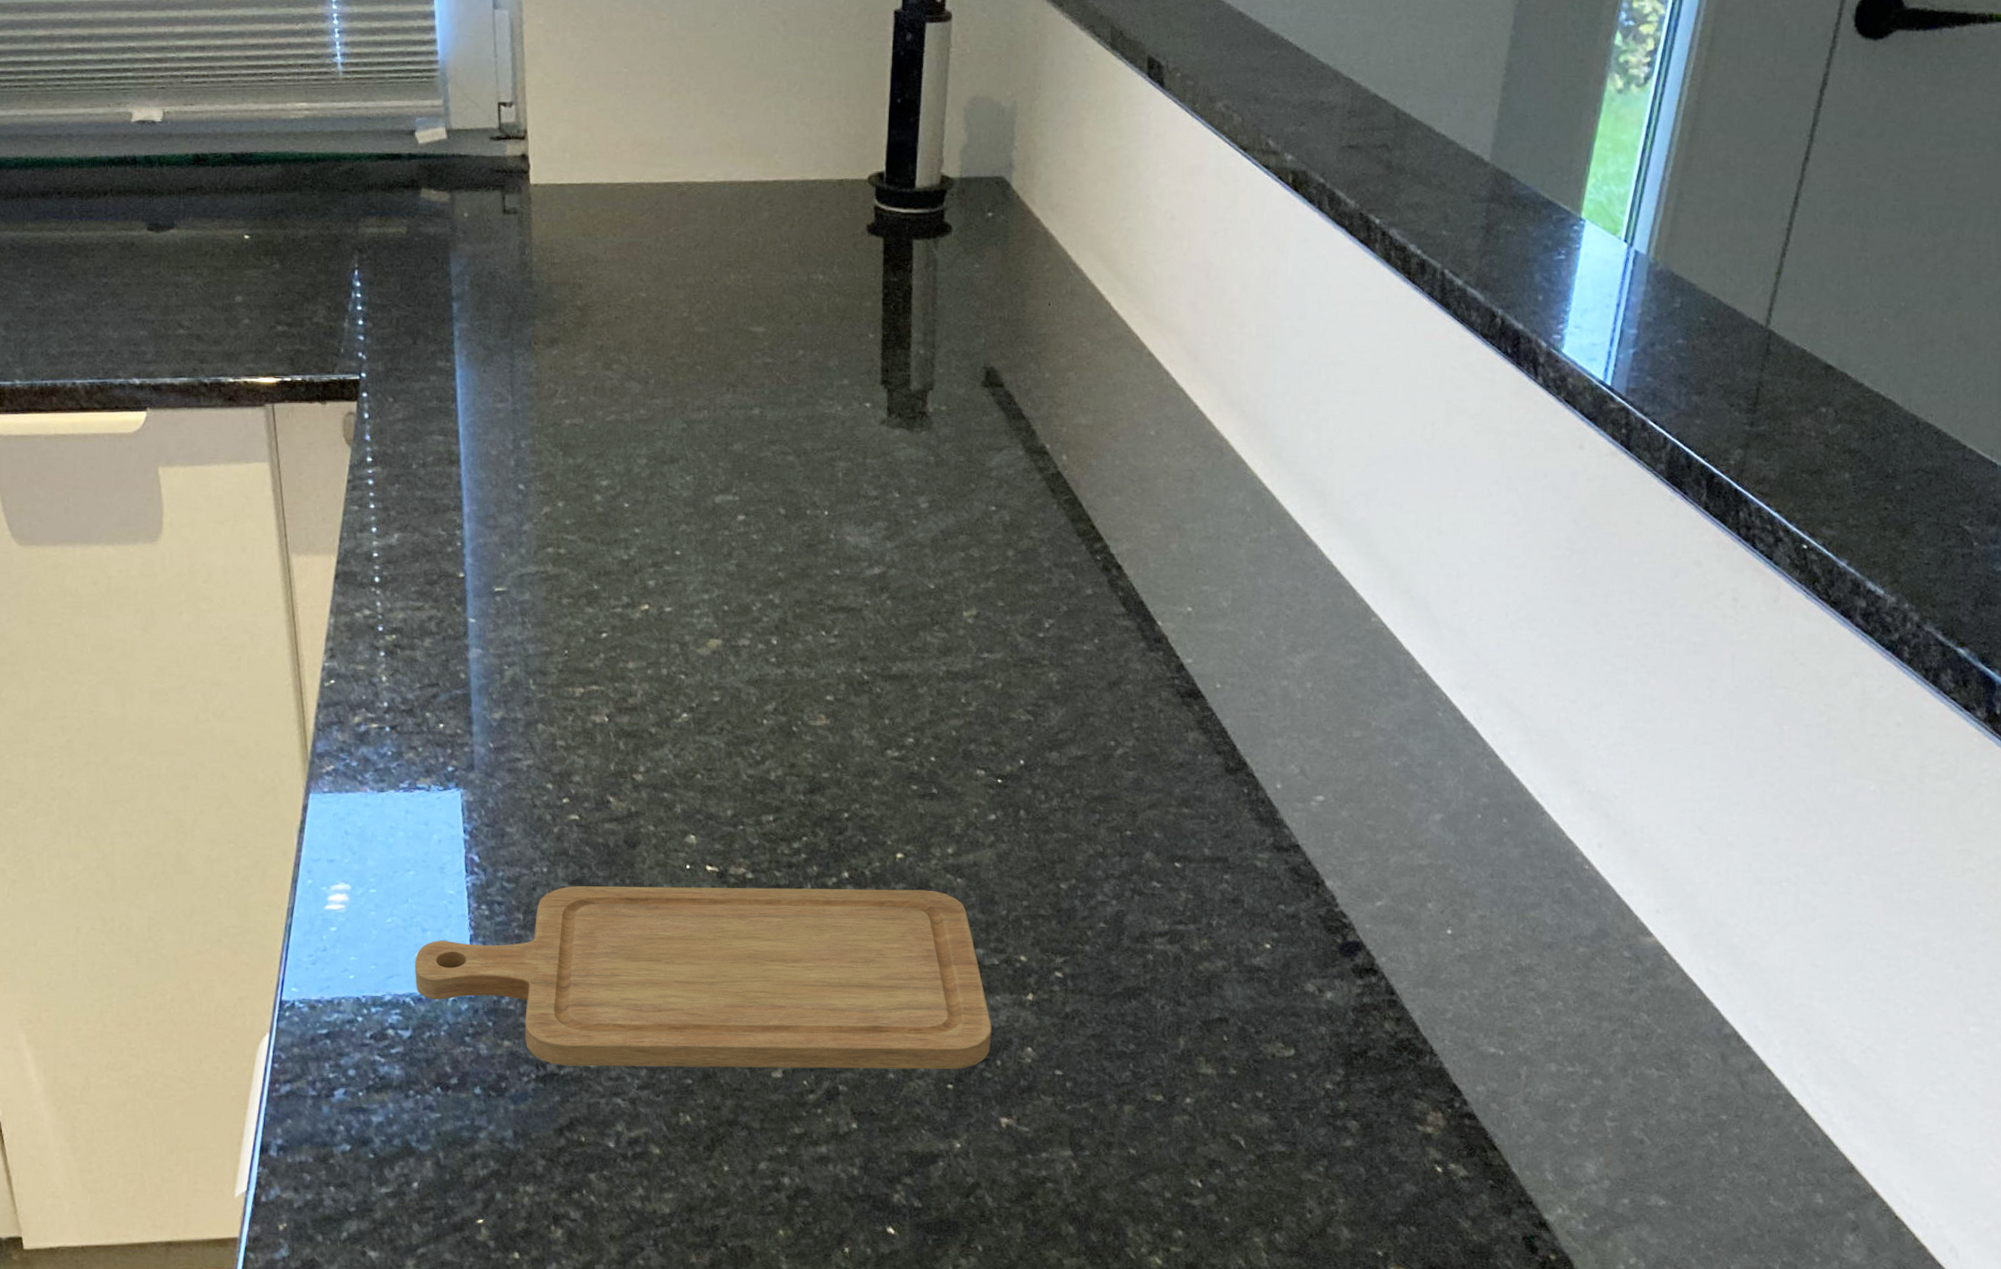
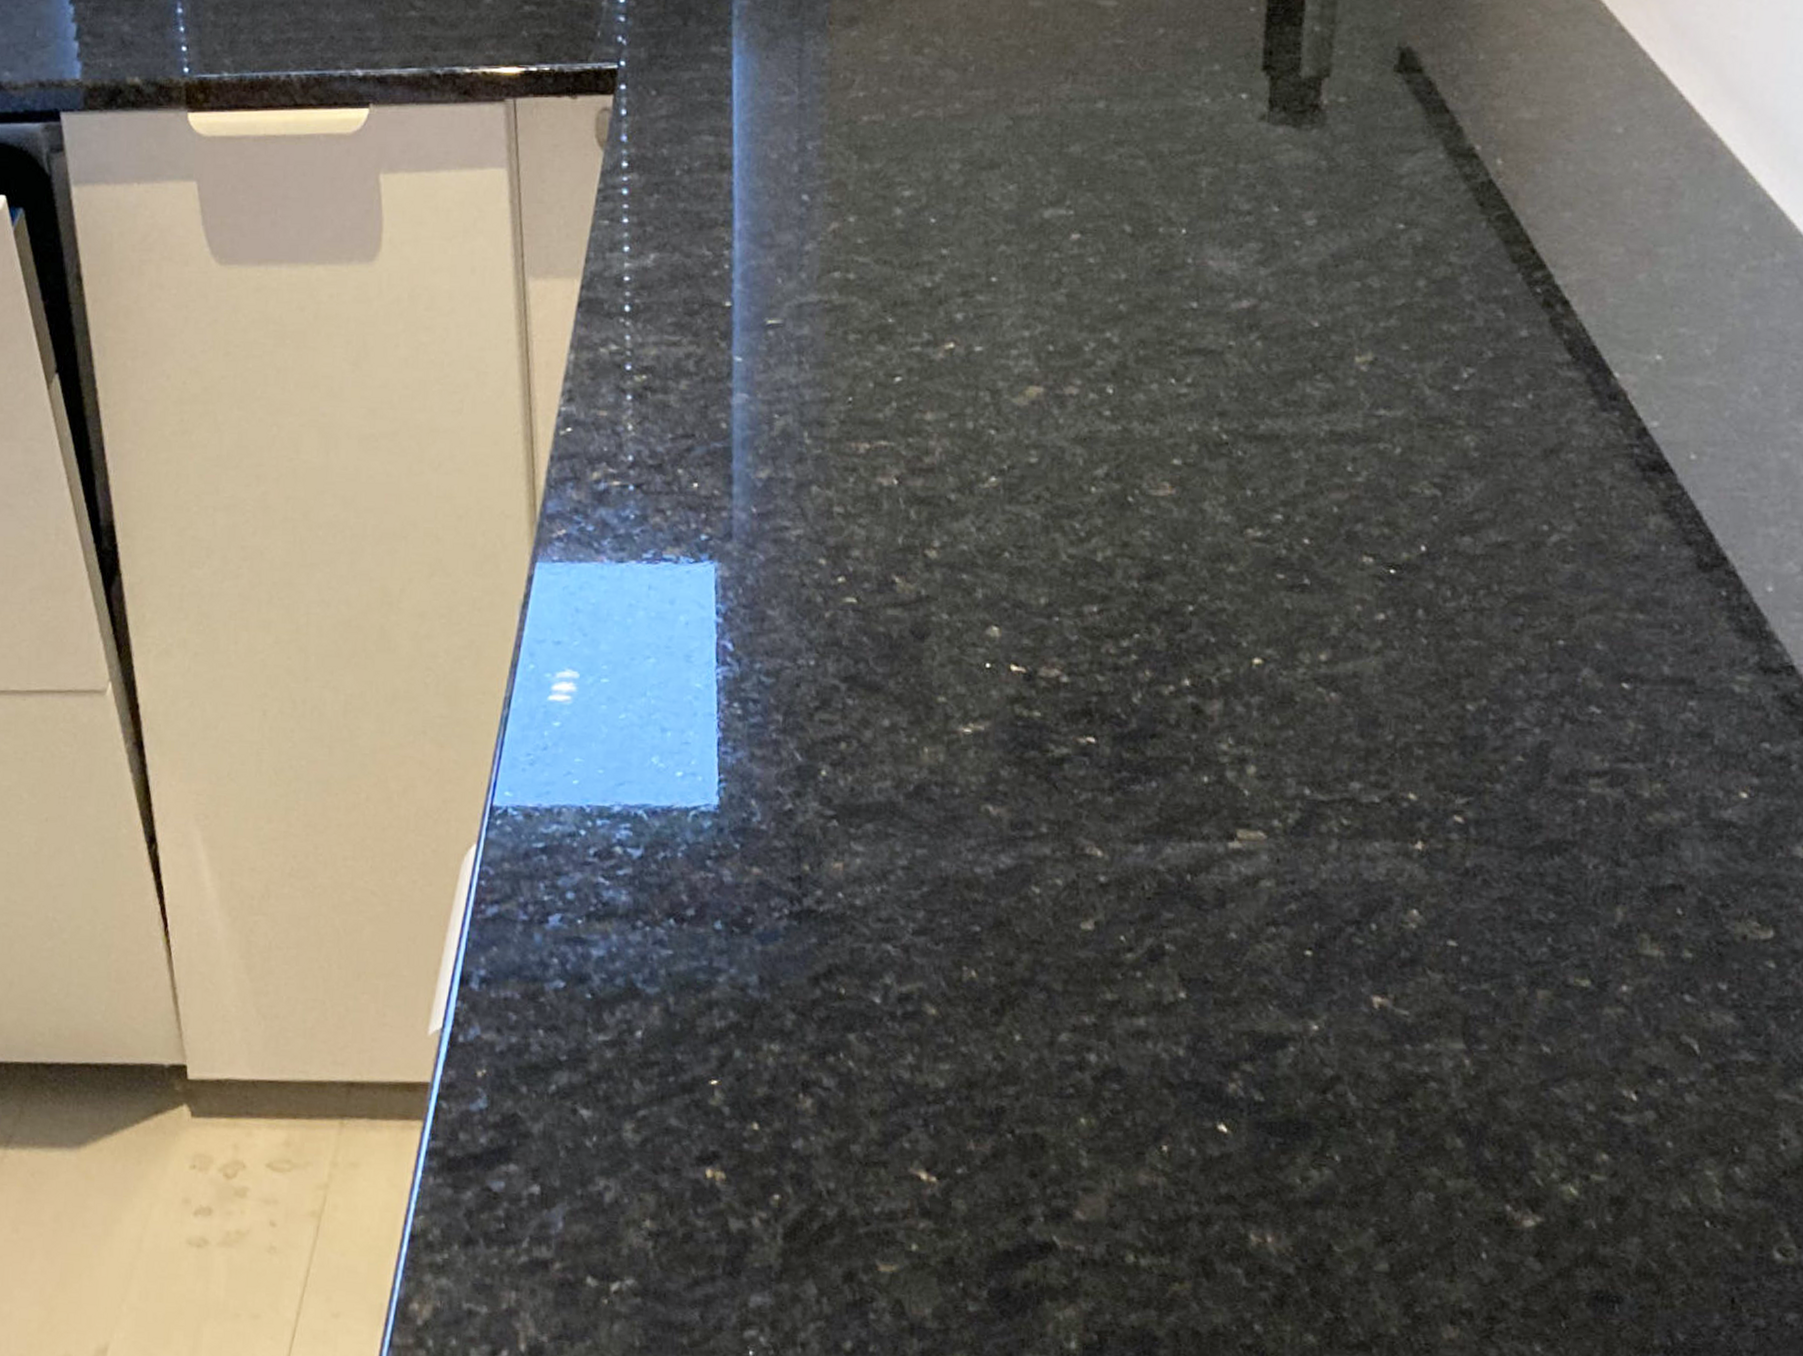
chopping board: present [414,886,992,1070] -> none [649,683,1367,932]

